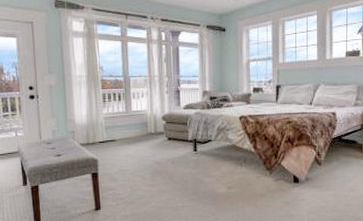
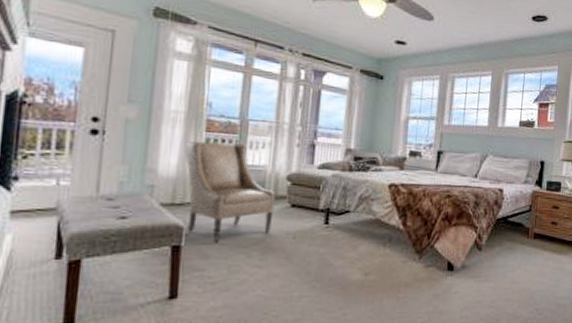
armchair: none [89,96,156,170] -> present [184,140,276,244]

